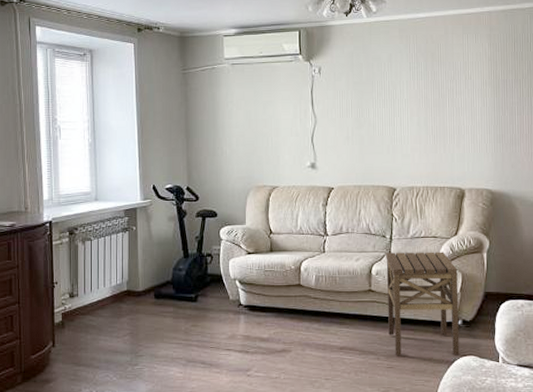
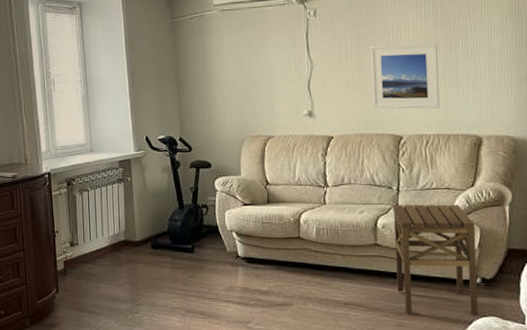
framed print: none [368,102,429,163] -> present [369,42,440,109]

